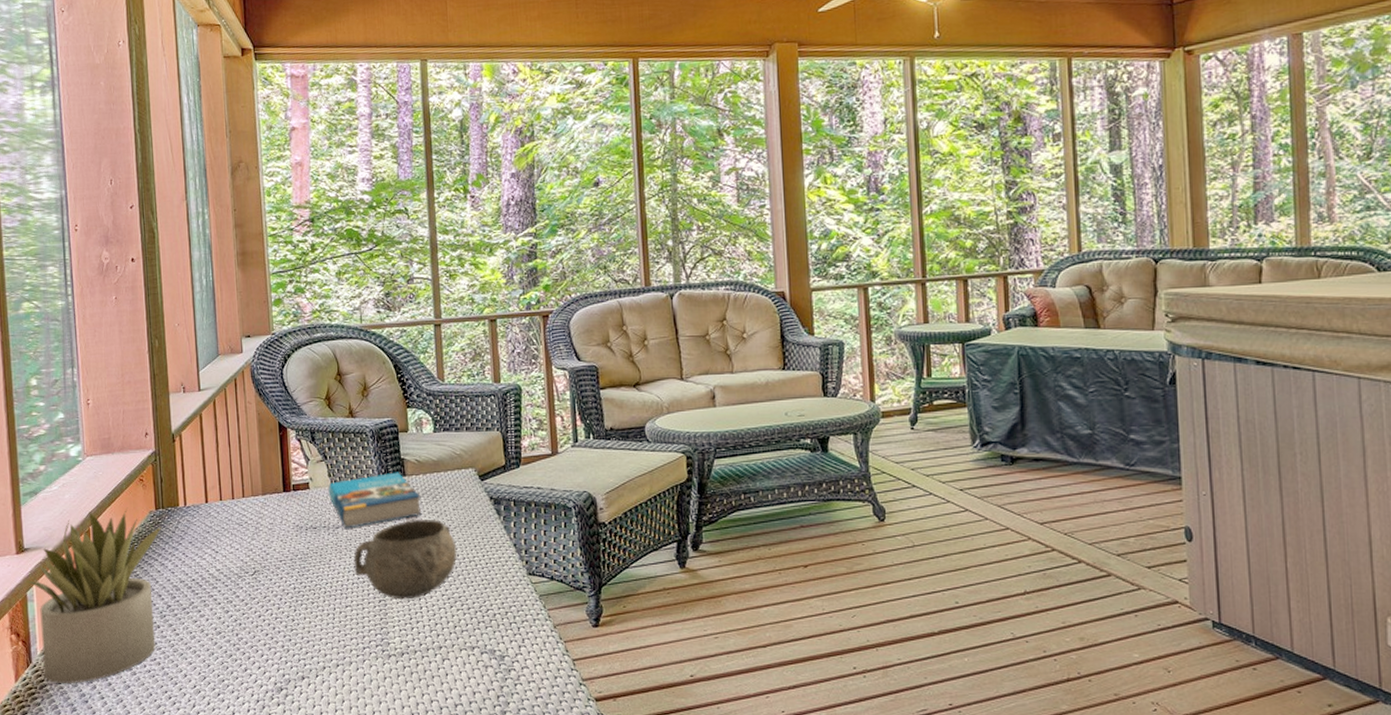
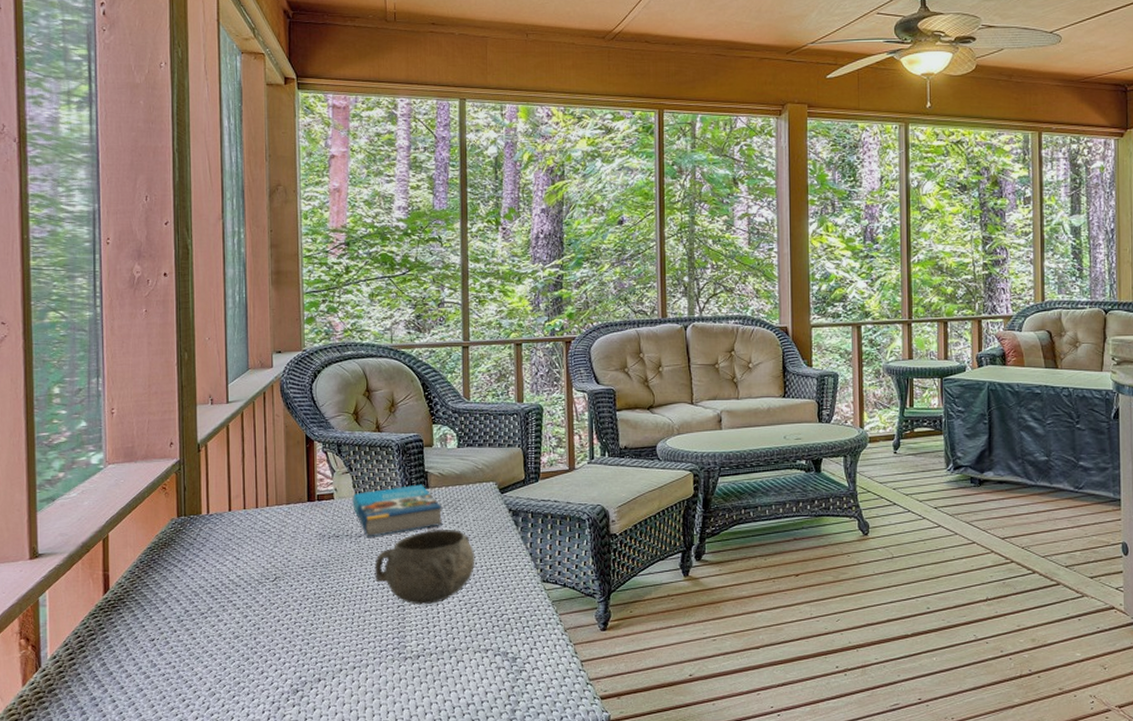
succulent plant: present [26,507,161,684] -> none [39,515,182,688]

